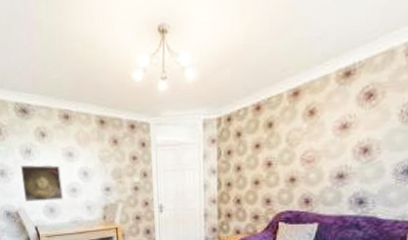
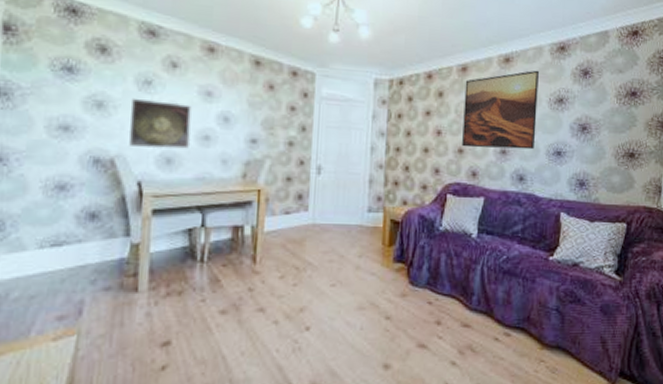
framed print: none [294,78,389,176] -> present [462,70,539,150]

